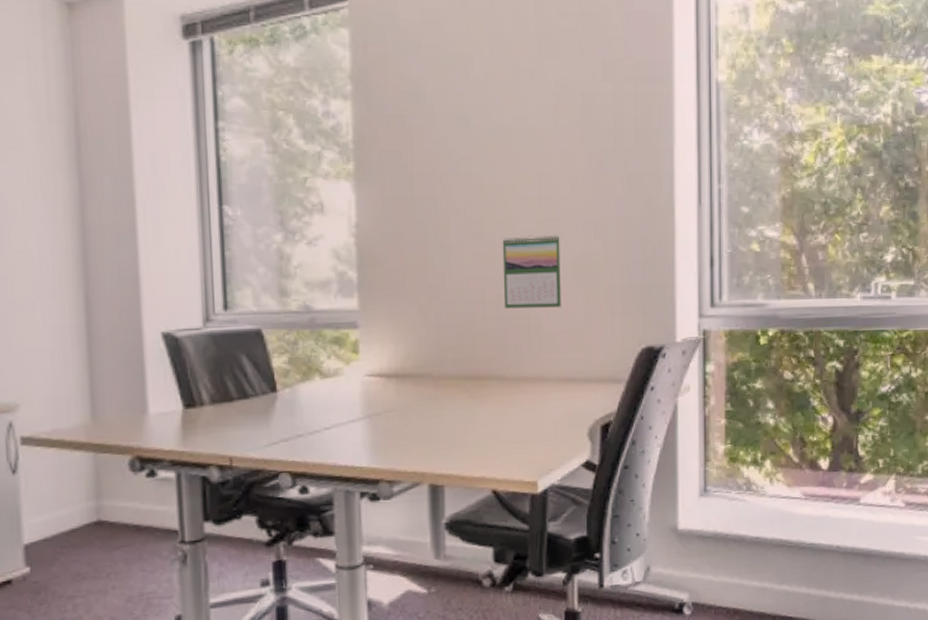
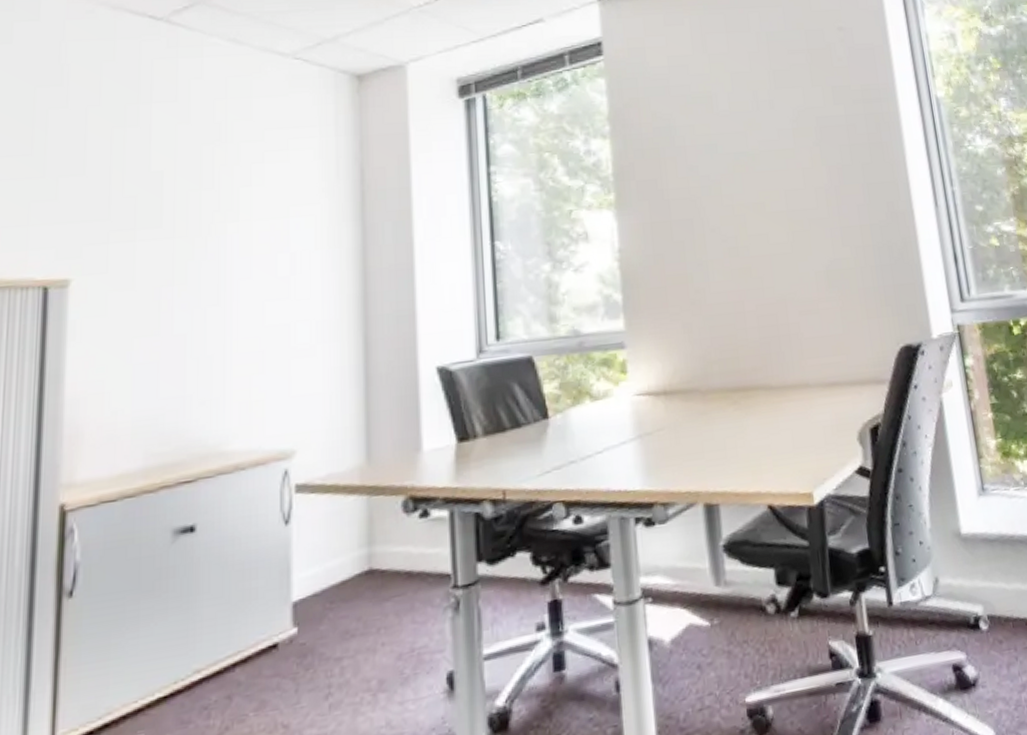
calendar: present [502,234,561,309] -> none [756,244,818,319]

